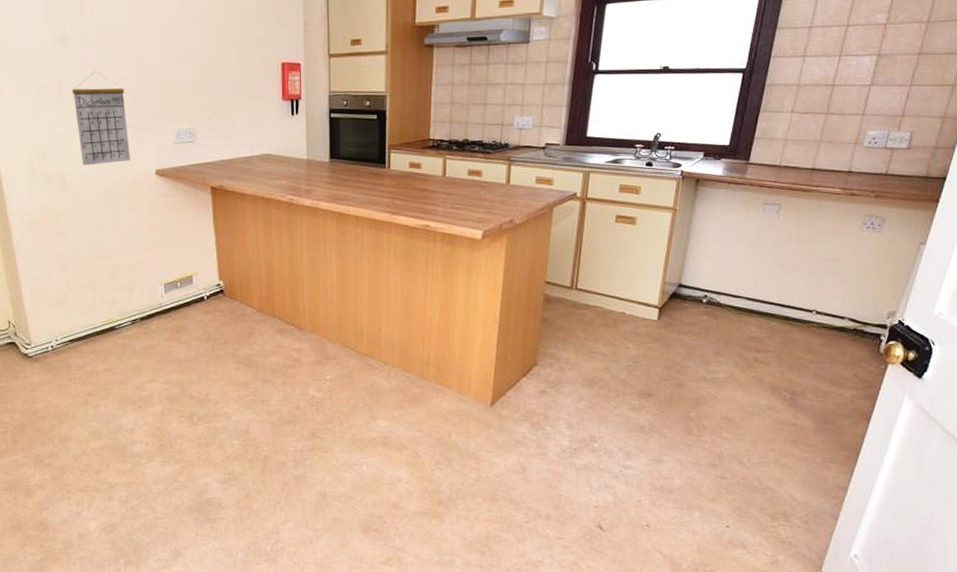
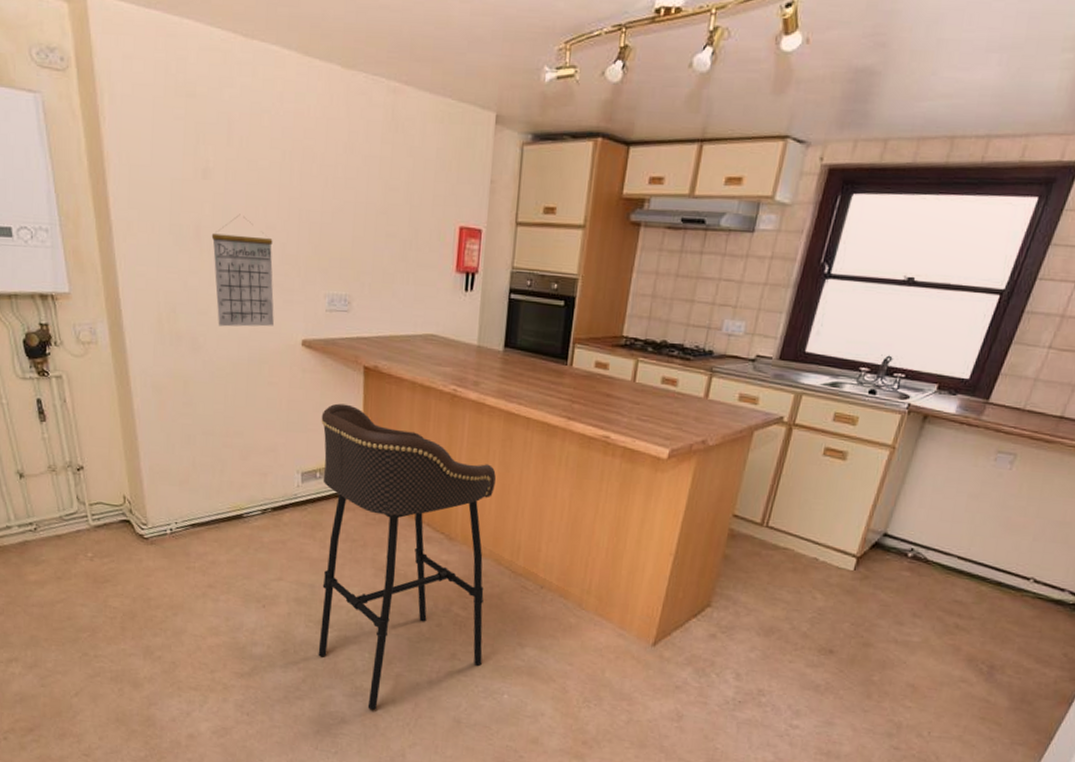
bar stool: none [178,221,340,493] -> present [318,403,496,710]

